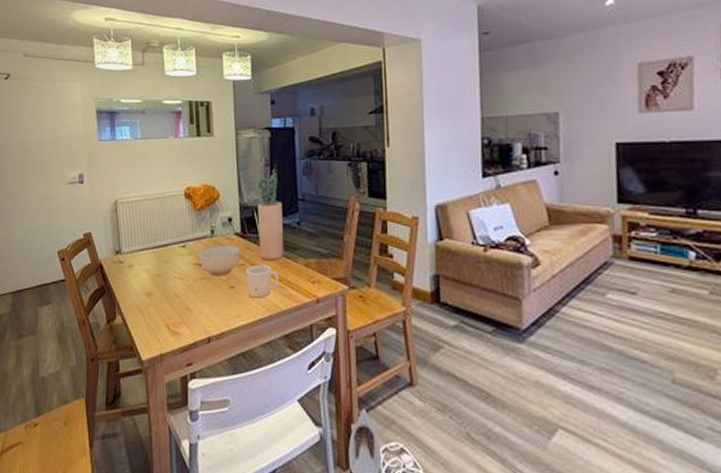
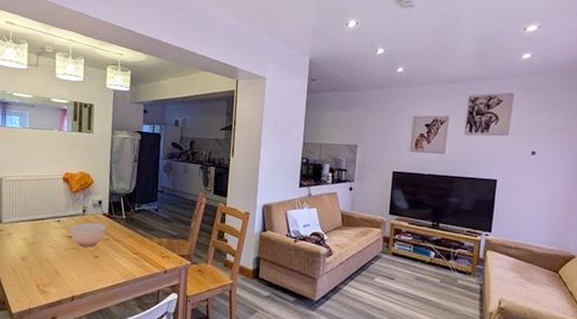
mug: present [246,264,279,298] -> none [108,240,137,267]
vase: present [257,165,284,260] -> none [122,162,145,238]

